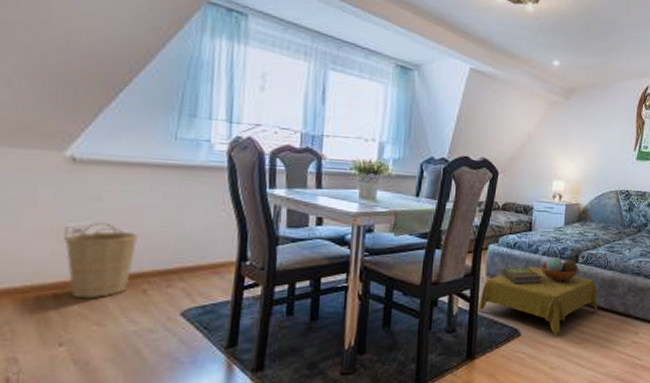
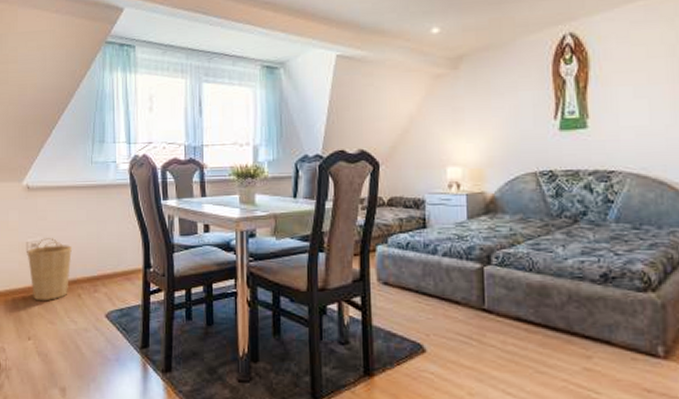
side table: present [479,257,598,335] -> none [372,259,526,353]

